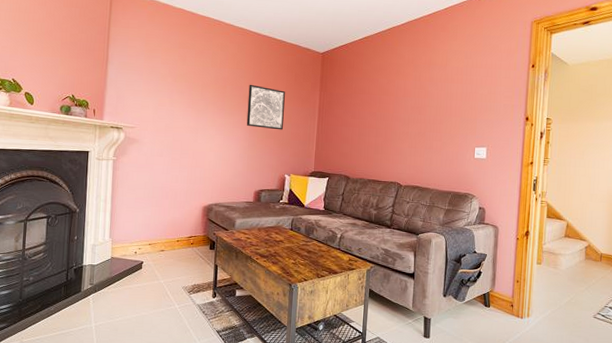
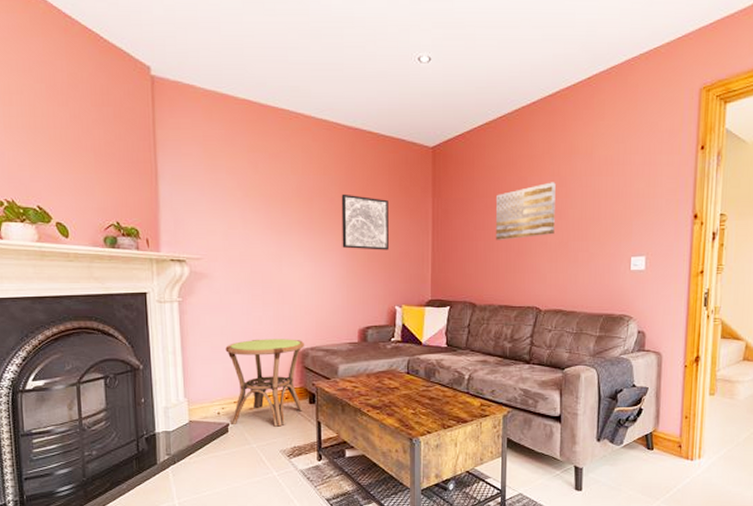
side table: none [145,194,211,267] -> present [225,339,305,427]
wall art: none [368,85,417,128] -> present [495,182,556,240]

